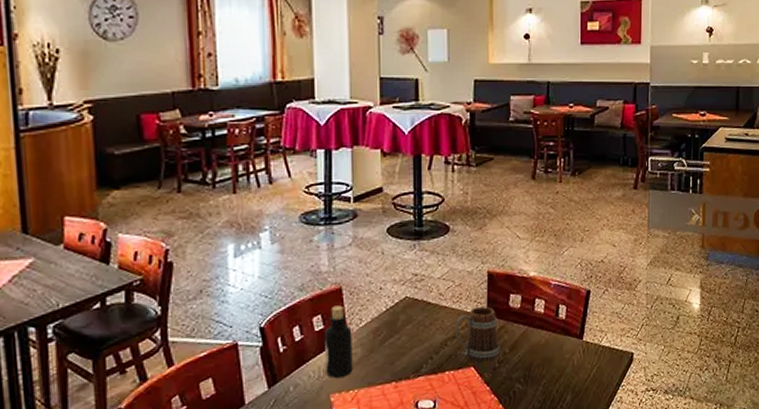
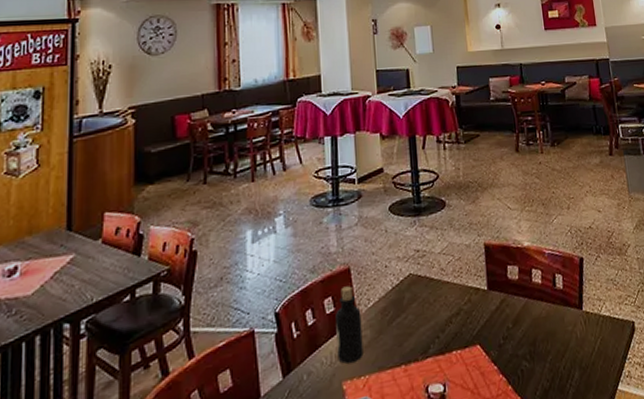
beer mug: present [454,306,500,362] -> none [457,279,504,339]

